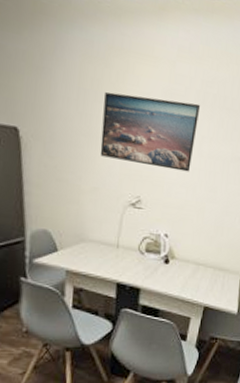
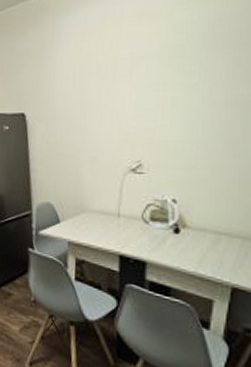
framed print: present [100,92,201,172] -> none [97,48,208,127]

